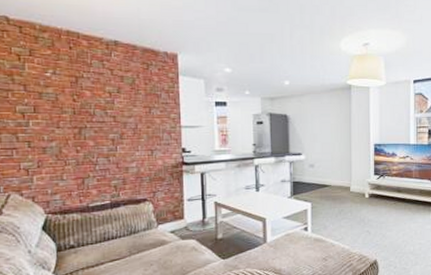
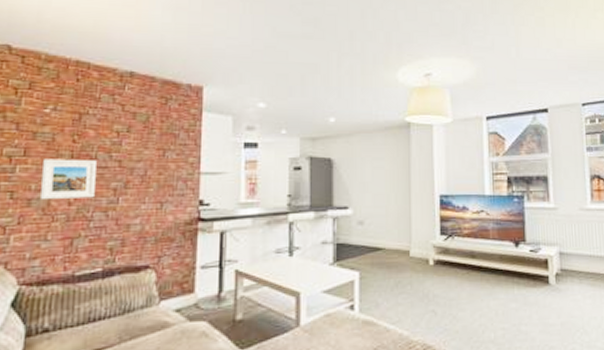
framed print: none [50,115,97,149] -> present [41,159,97,200]

